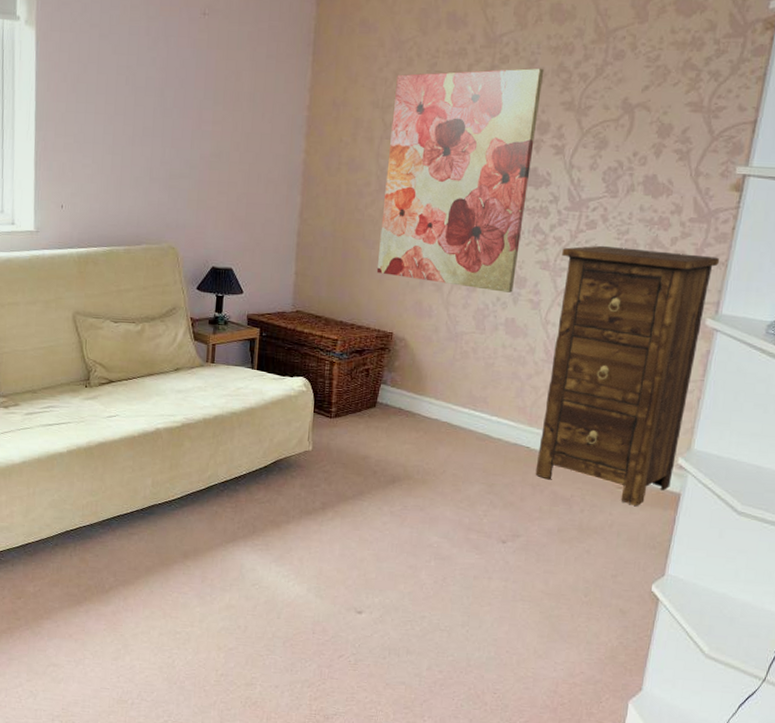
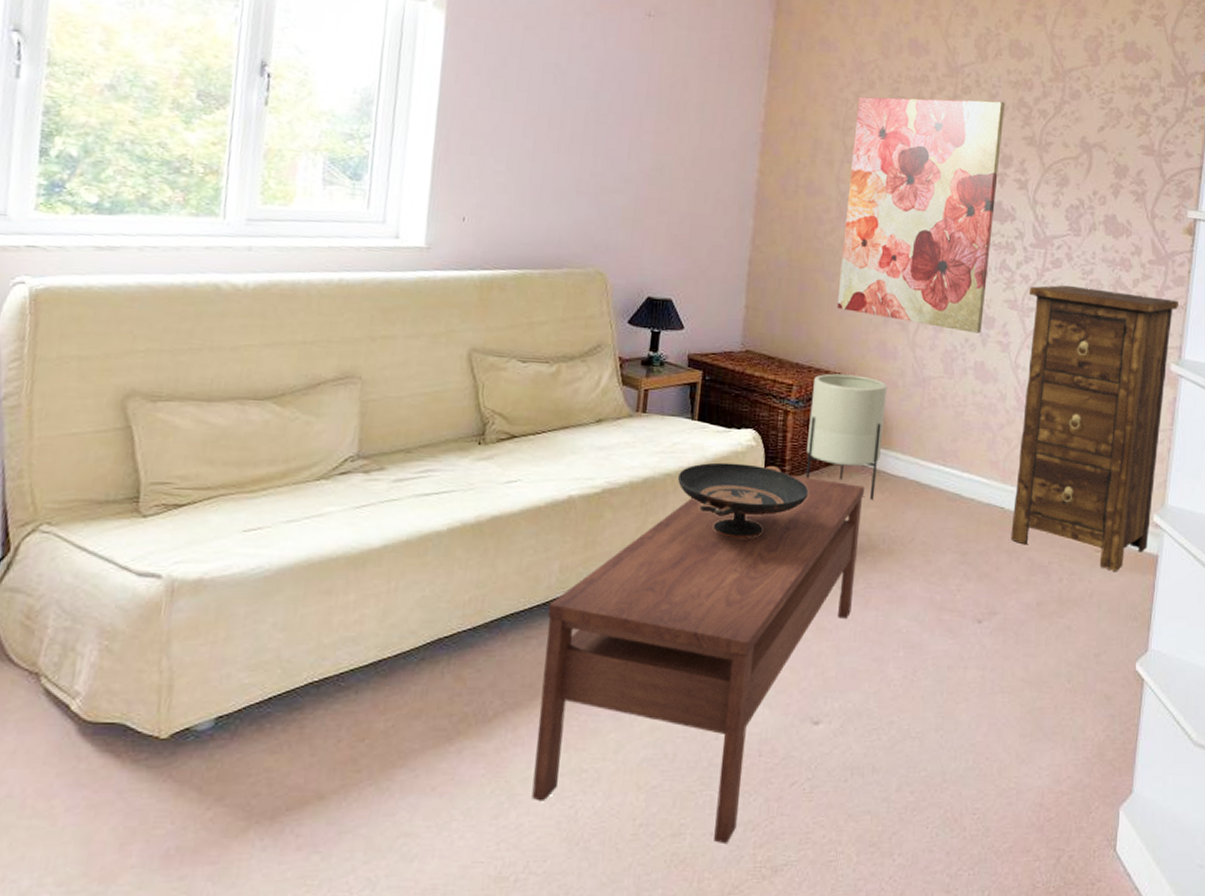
coffee table: none [140,415,401,695] -> present [531,475,864,845]
decorative bowl: none [242,404,353,467] -> present [678,462,809,540]
planter: none [350,330,423,437] -> present [806,373,888,499]

